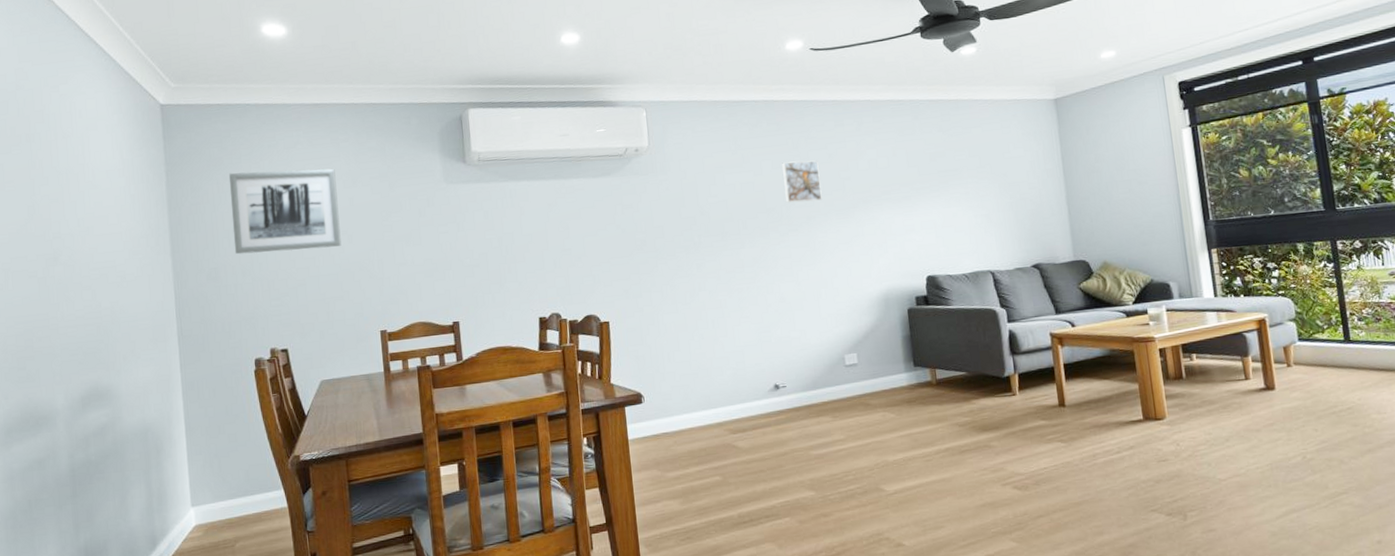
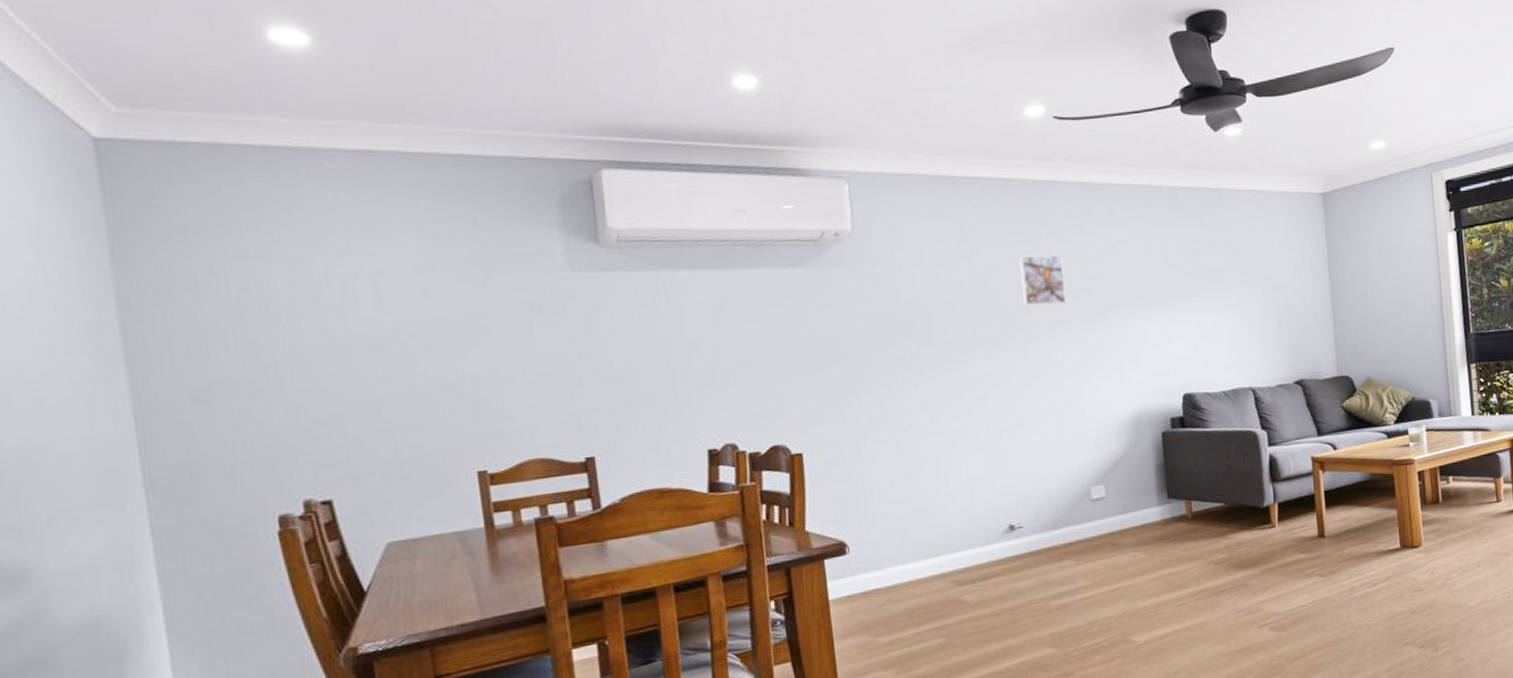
wall art: present [229,169,342,255] -> none [221,244,413,367]

